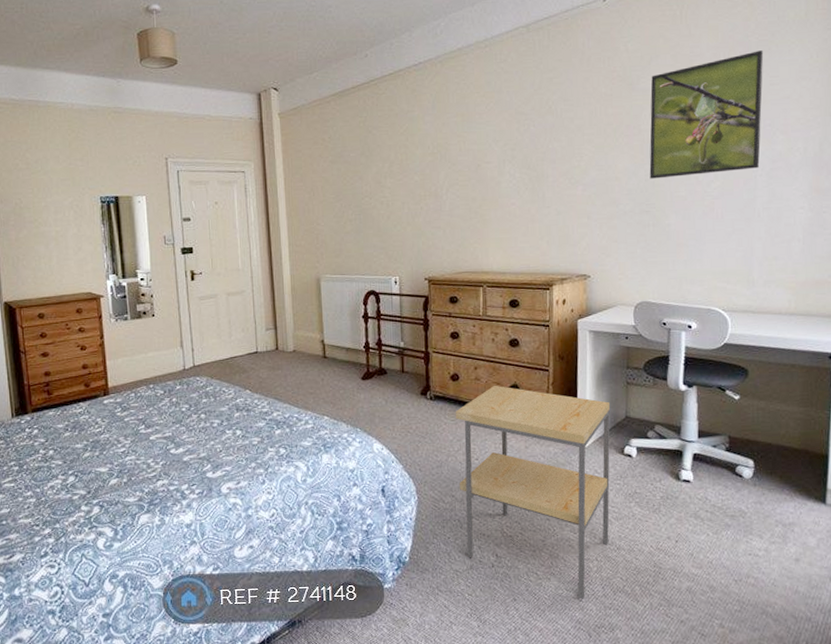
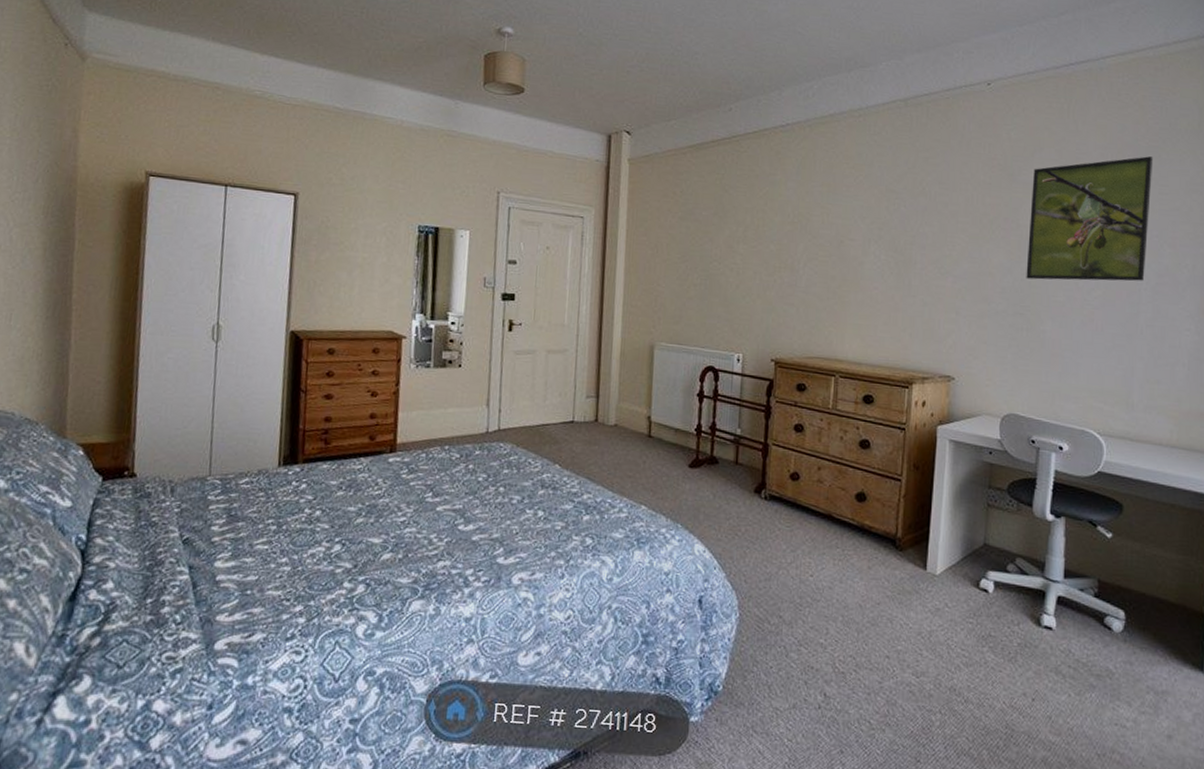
side table: present [455,386,610,599] -> none [788,491,967,760]

